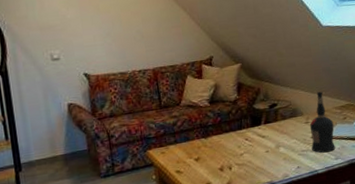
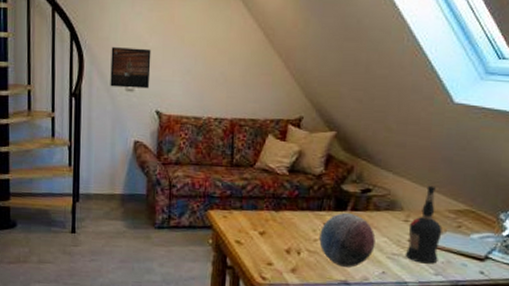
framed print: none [31,20,74,60] -> present [110,47,151,89]
decorative orb: none [244,125,288,171] -> present [319,212,376,268]

